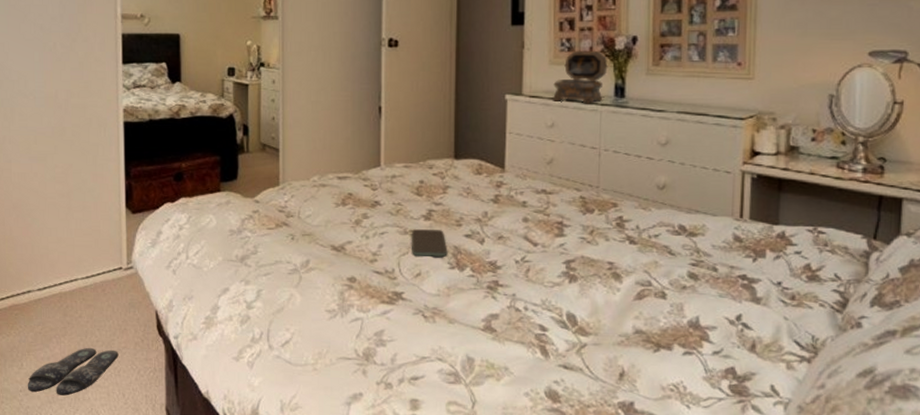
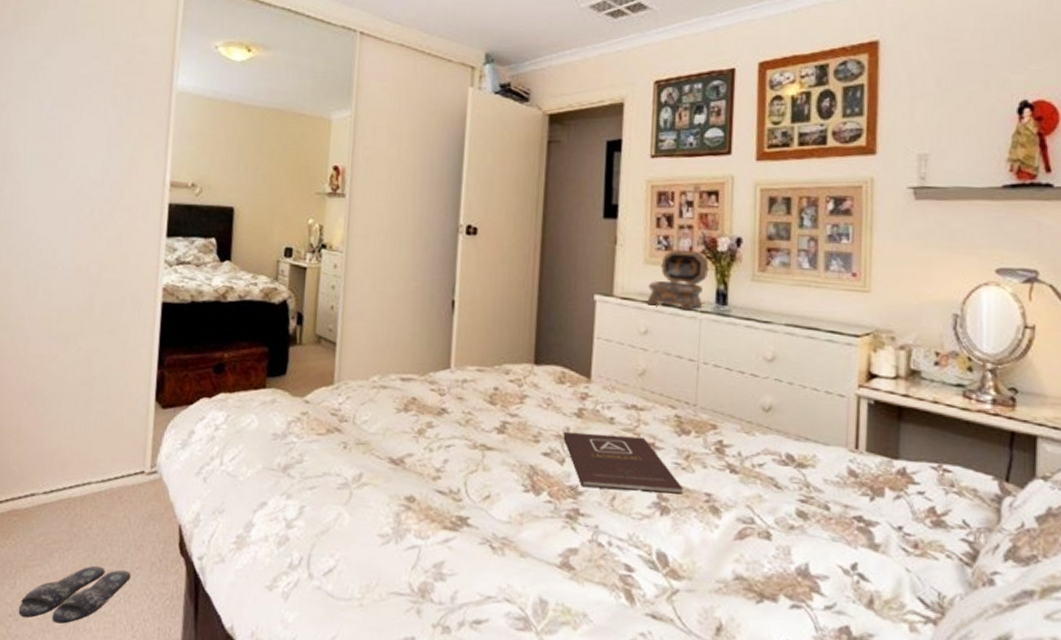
smartphone: present [411,229,448,257] -> none [480,443,523,478]
book: none [482,215,589,264] -> present [563,431,684,494]

